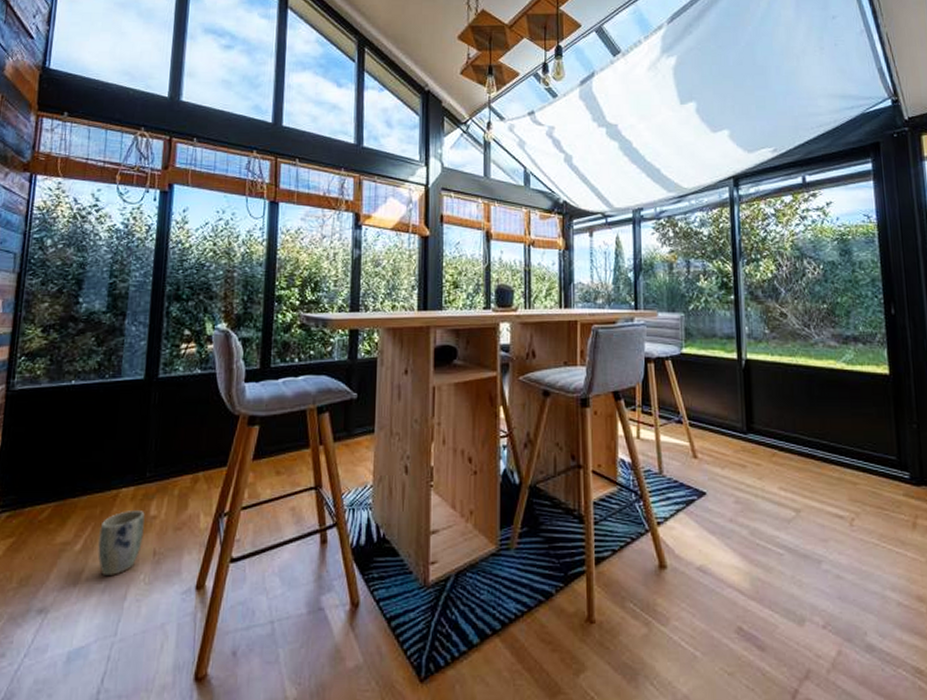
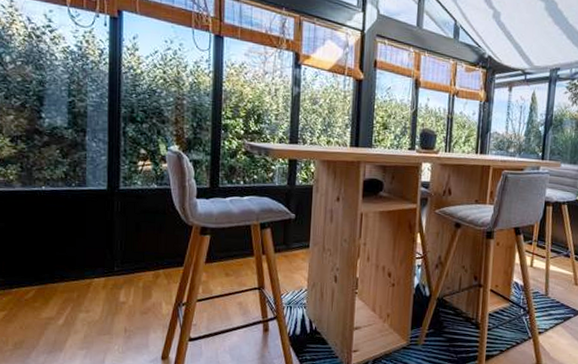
plant pot: present [97,511,145,577] -> none [78,296,115,346]

